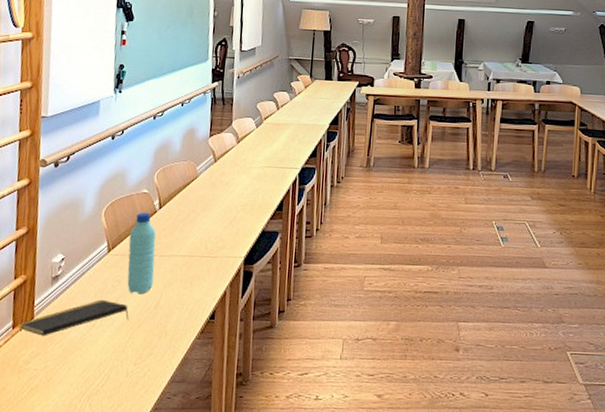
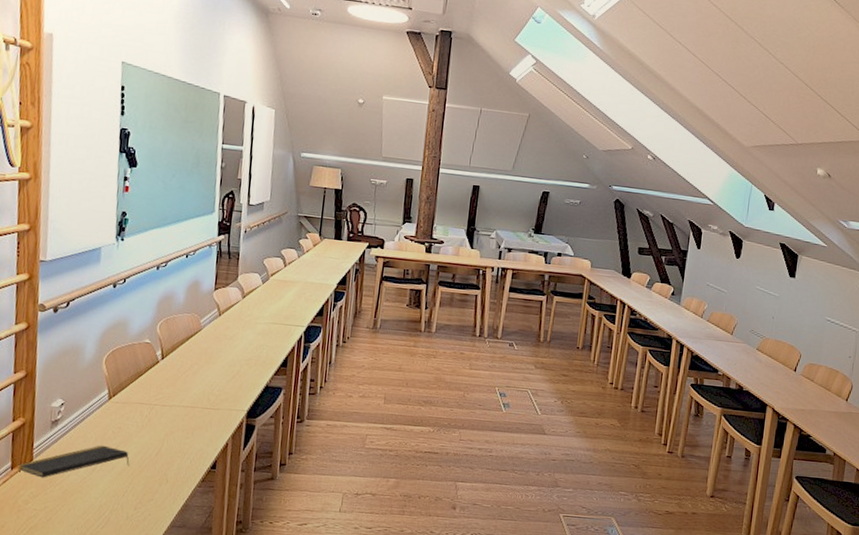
water bottle: present [127,212,156,293] -> none [128,361,158,441]

